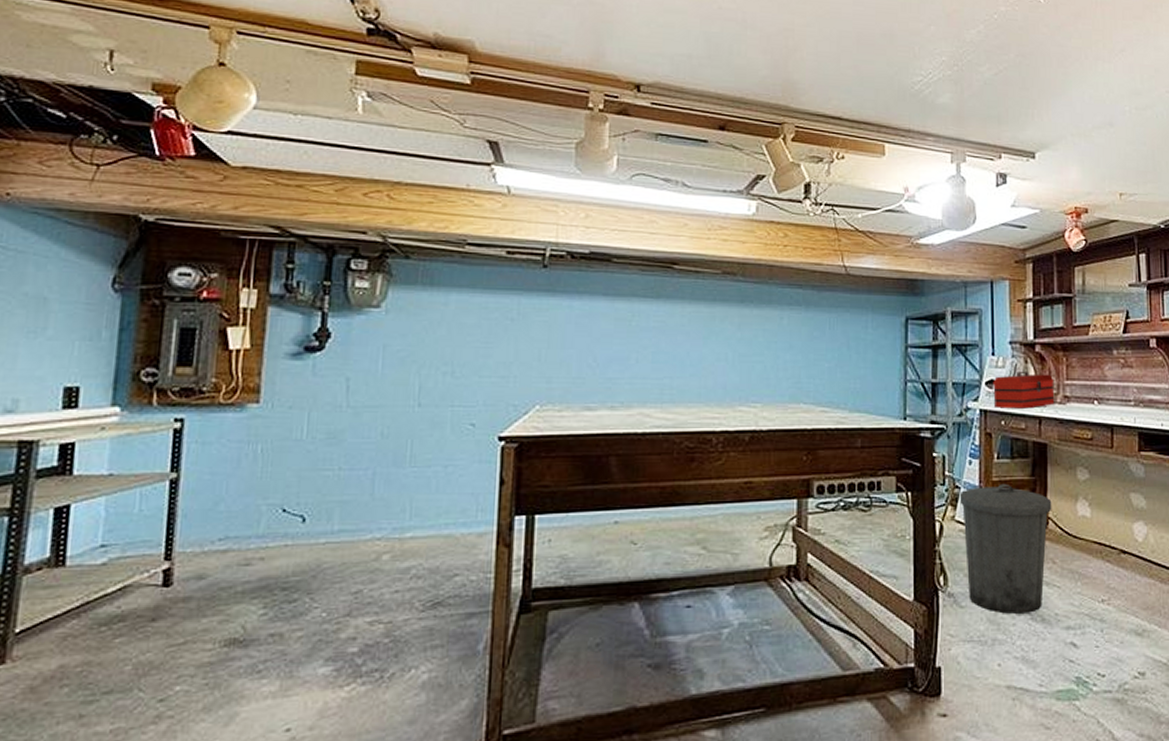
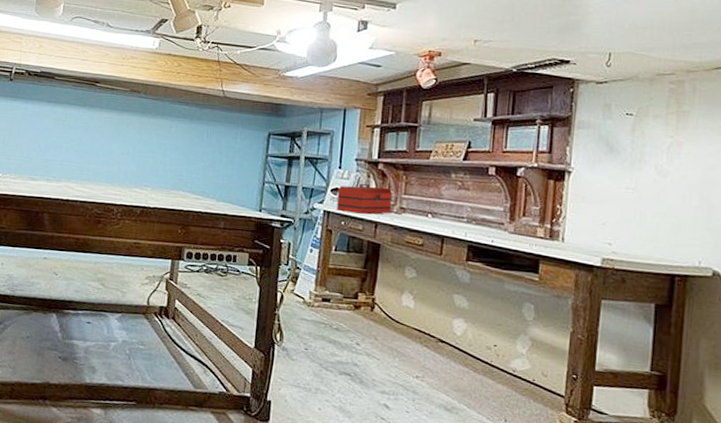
trash can: present [959,483,1052,614] -> none [299,270,380,375]

